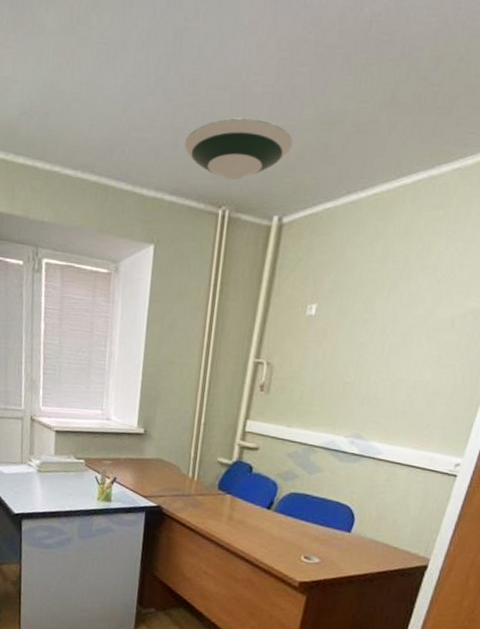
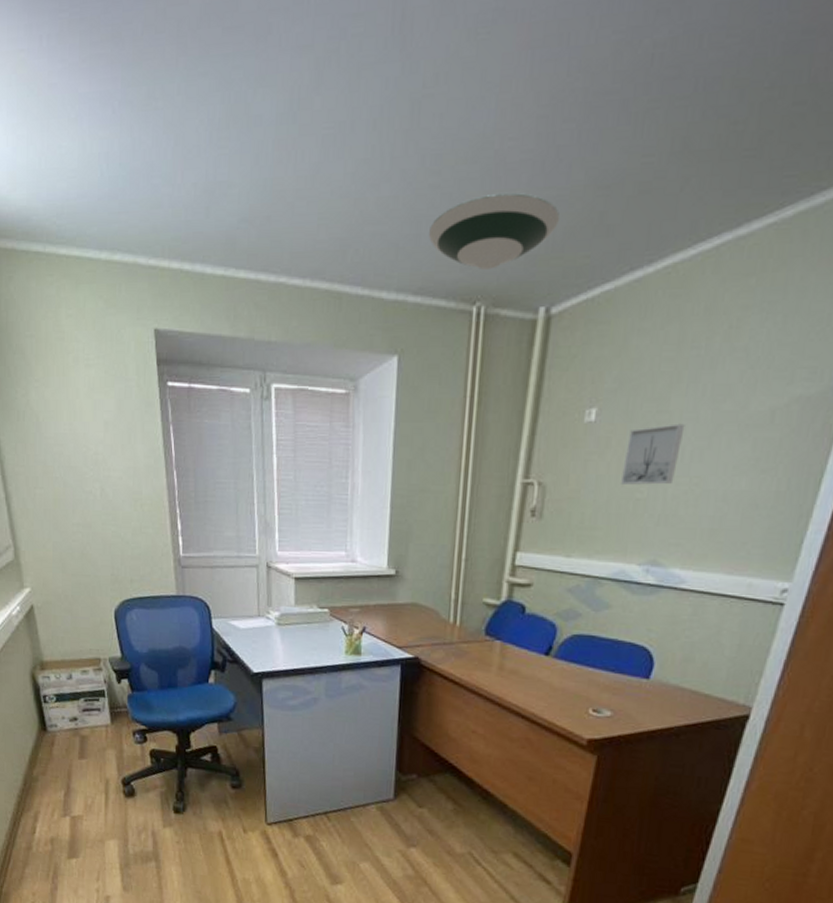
wall art: none [334,322,386,372] -> present [621,423,685,485]

